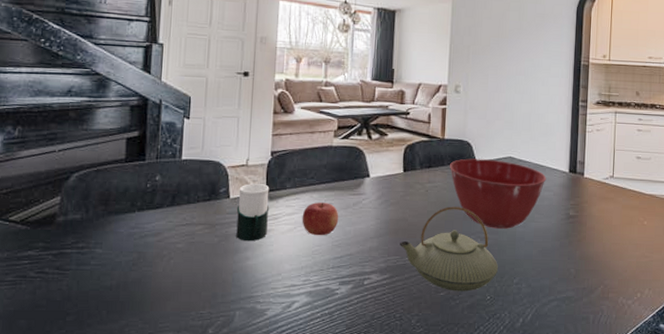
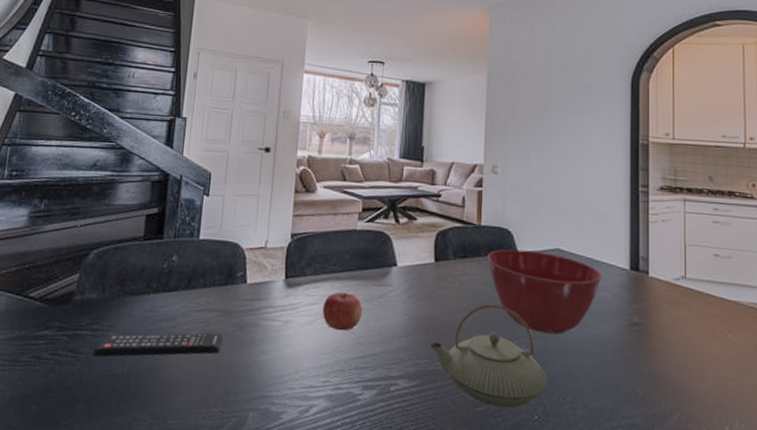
remote control: none [80,244,208,273] -> present [92,332,222,358]
cup: present [236,184,270,242] -> none [252,268,289,333]

